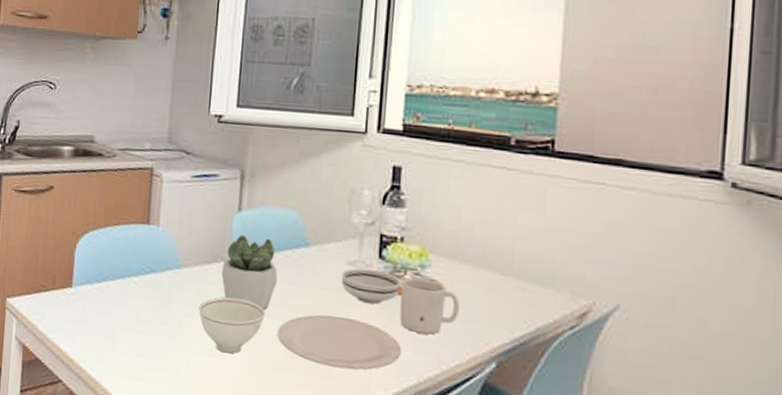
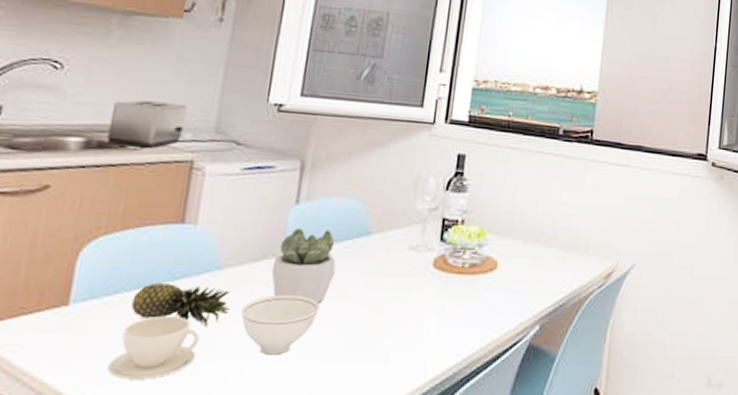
toaster: none [89,114,145,156] -> present [107,100,187,148]
teacup: none [102,304,167,359] -> present [107,315,200,379]
fruit: none [115,275,189,320] -> present [131,283,231,328]
plate: present [277,314,402,370] -> none [332,301,458,352]
bowl: present [341,268,402,304] -> none [402,252,461,285]
mug: present [399,277,460,335] -> none [456,256,512,308]

